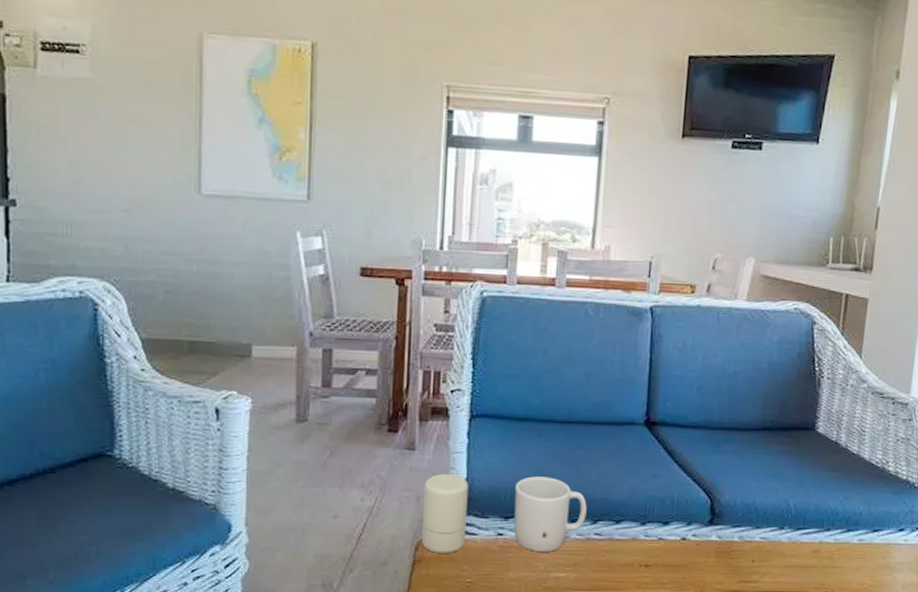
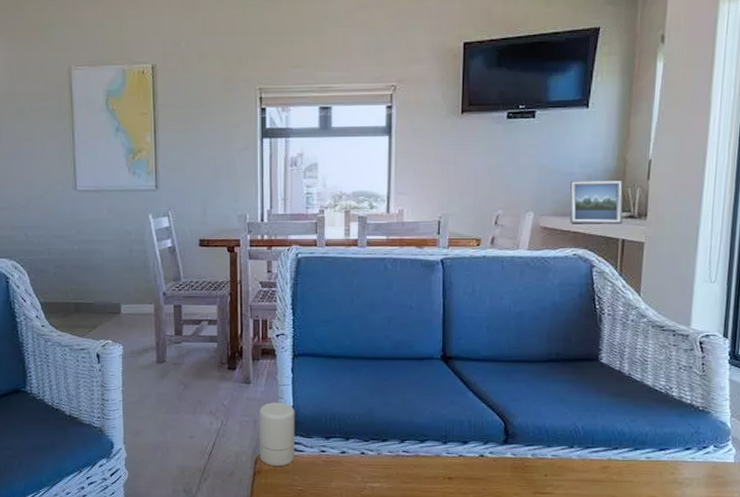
mug: present [513,476,587,552] -> none [333,404,395,466]
picture frame: none [792,225,850,277] -> present [569,181,623,224]

